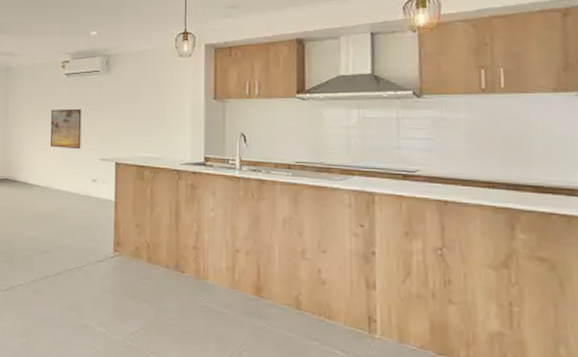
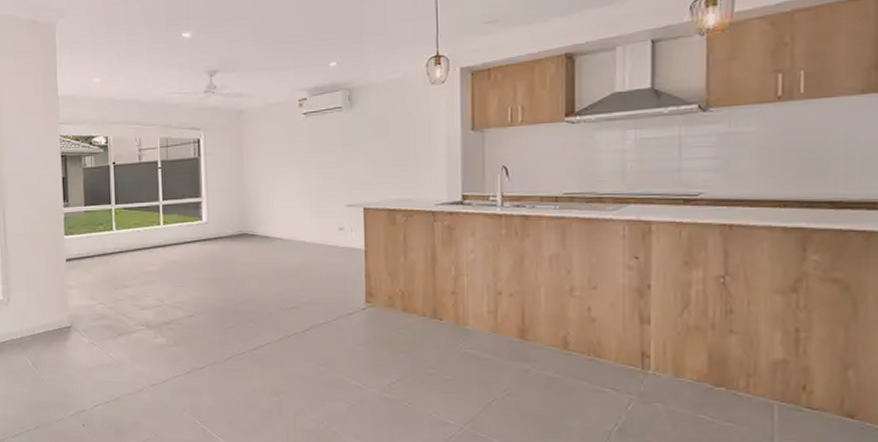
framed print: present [50,108,82,149] -> none [289,151,325,196]

